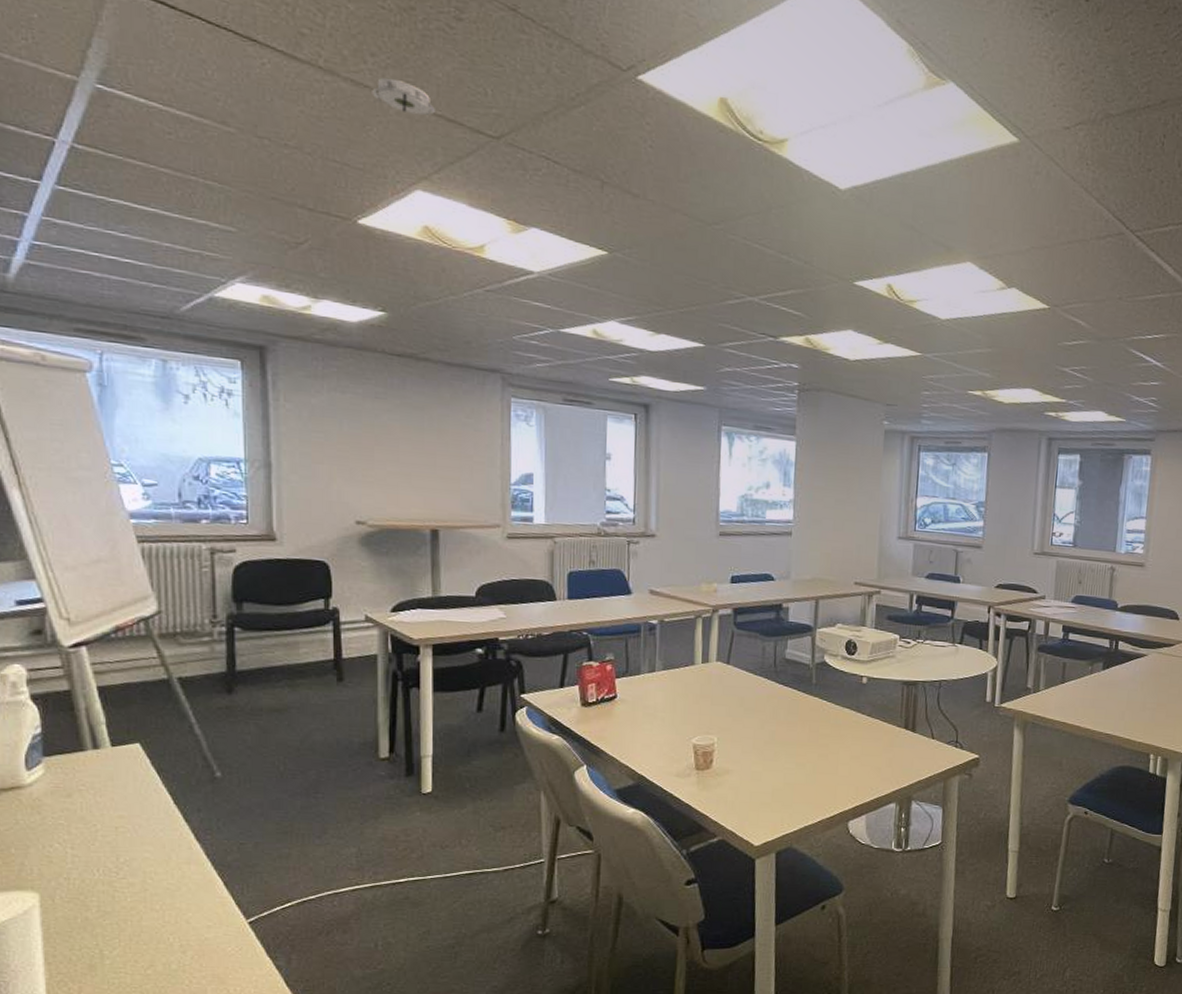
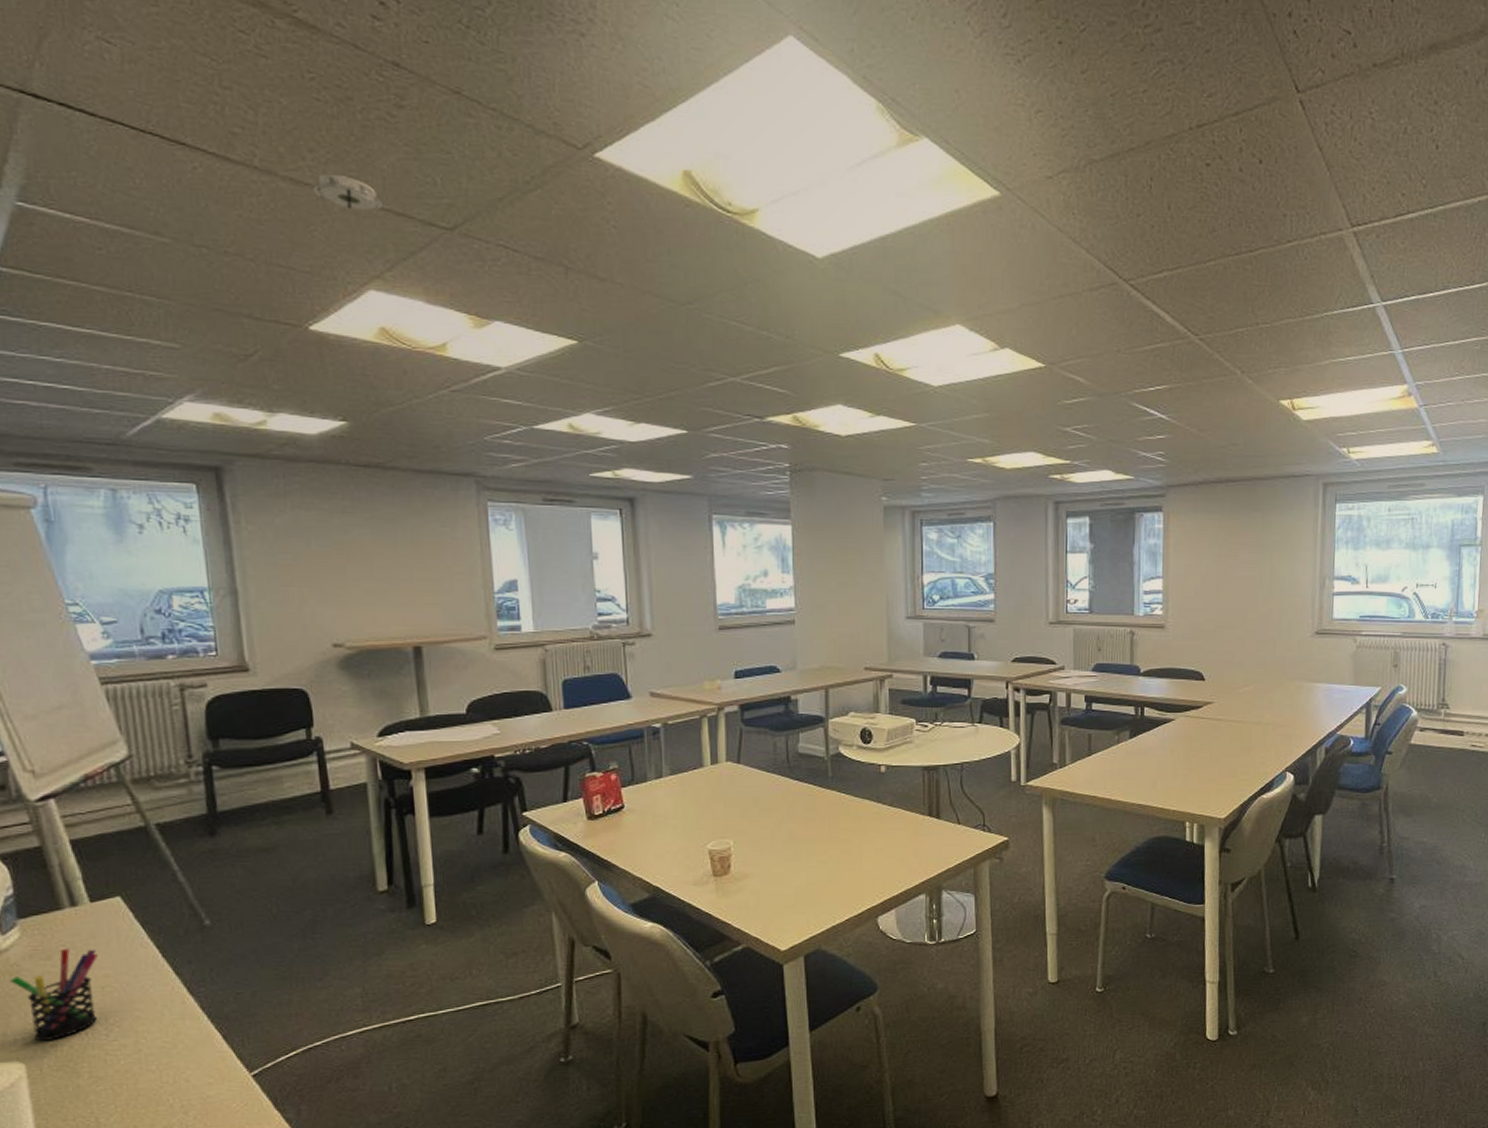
pen holder: none [32,788,114,874] -> present [10,948,98,1042]

